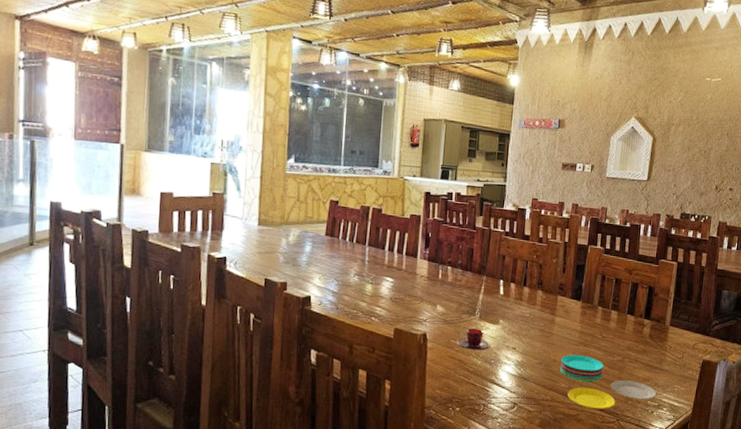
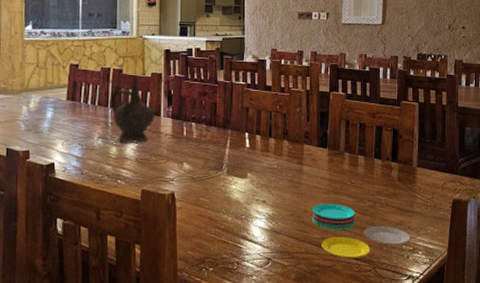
ceremonial vessel: none [367,215,412,283] -> present [110,75,155,143]
teacup: present [456,328,491,351] -> none [206,184,241,207]

